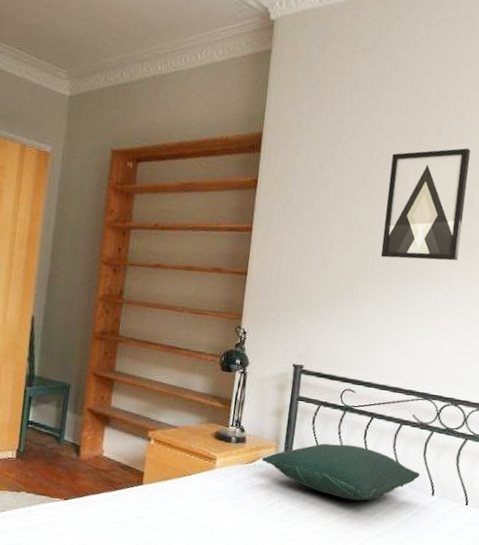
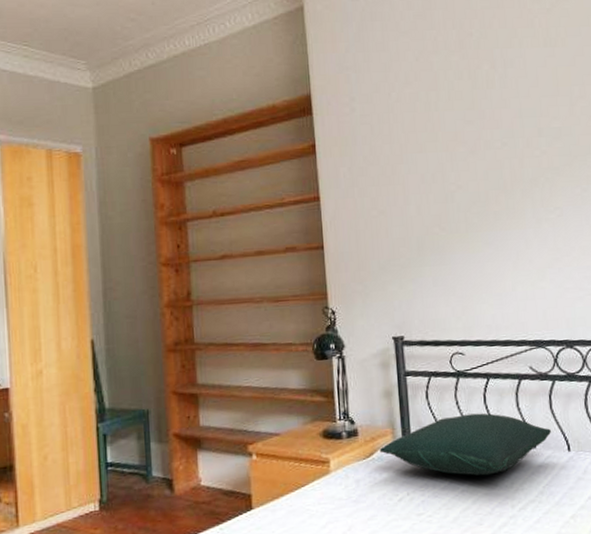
wall art: present [380,148,471,261] -> none [450,76,540,204]

